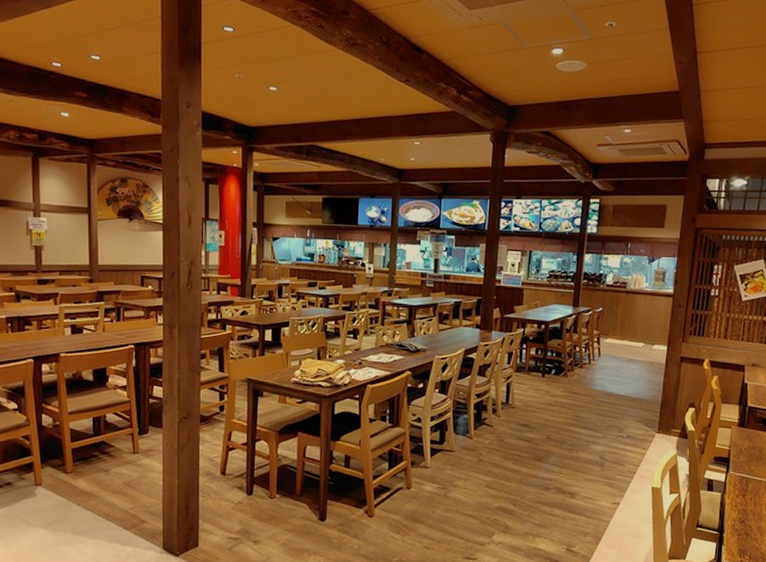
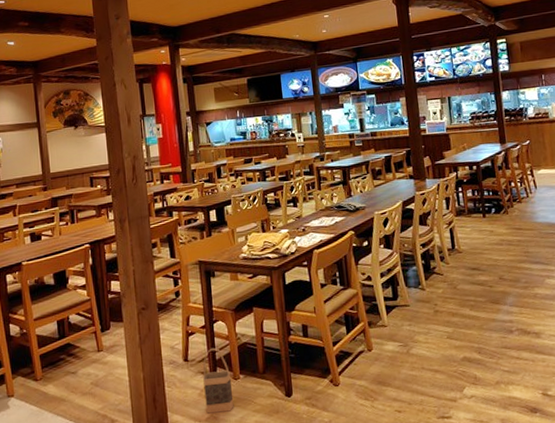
bag: none [238,465,267,527] -> present [203,347,234,414]

